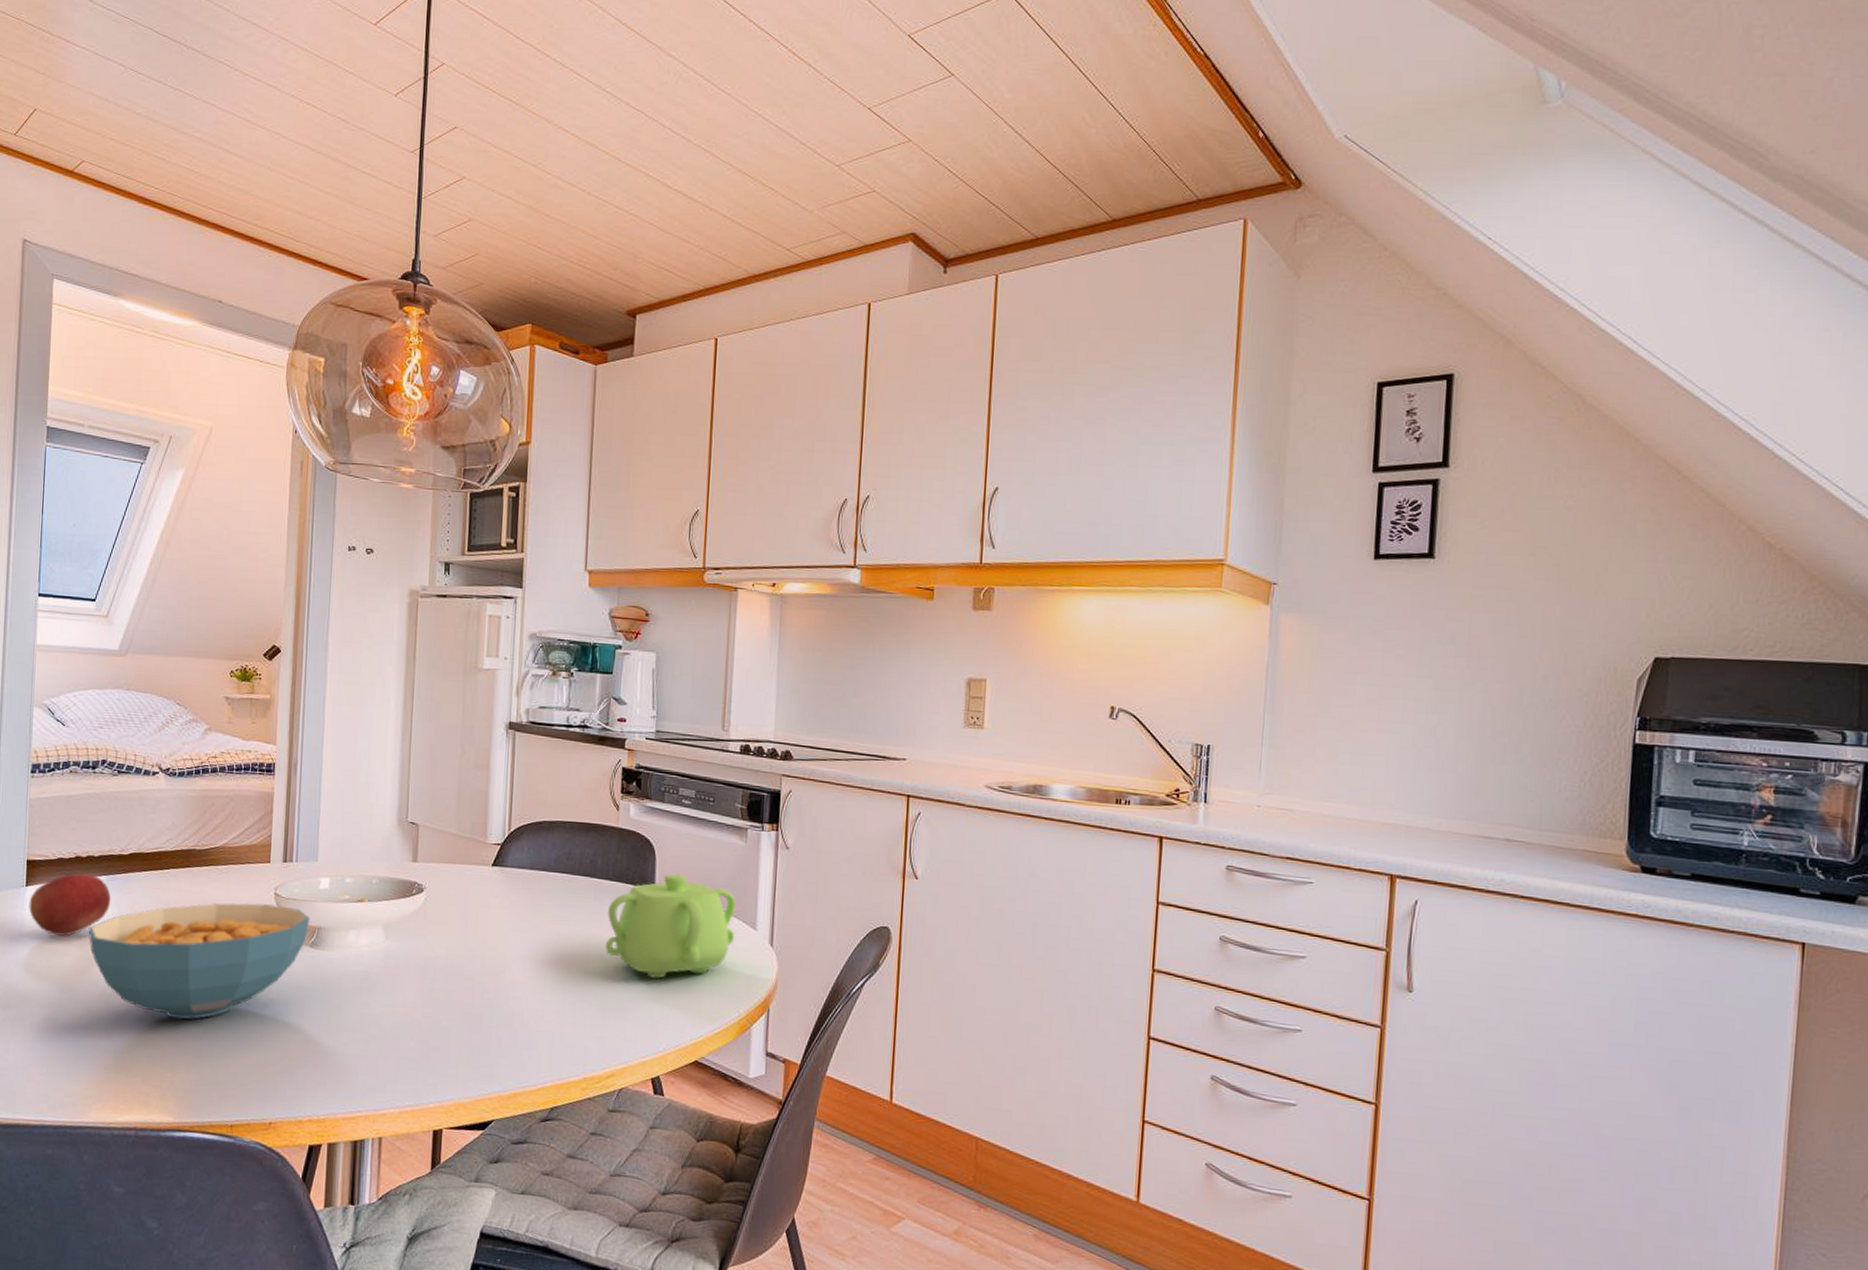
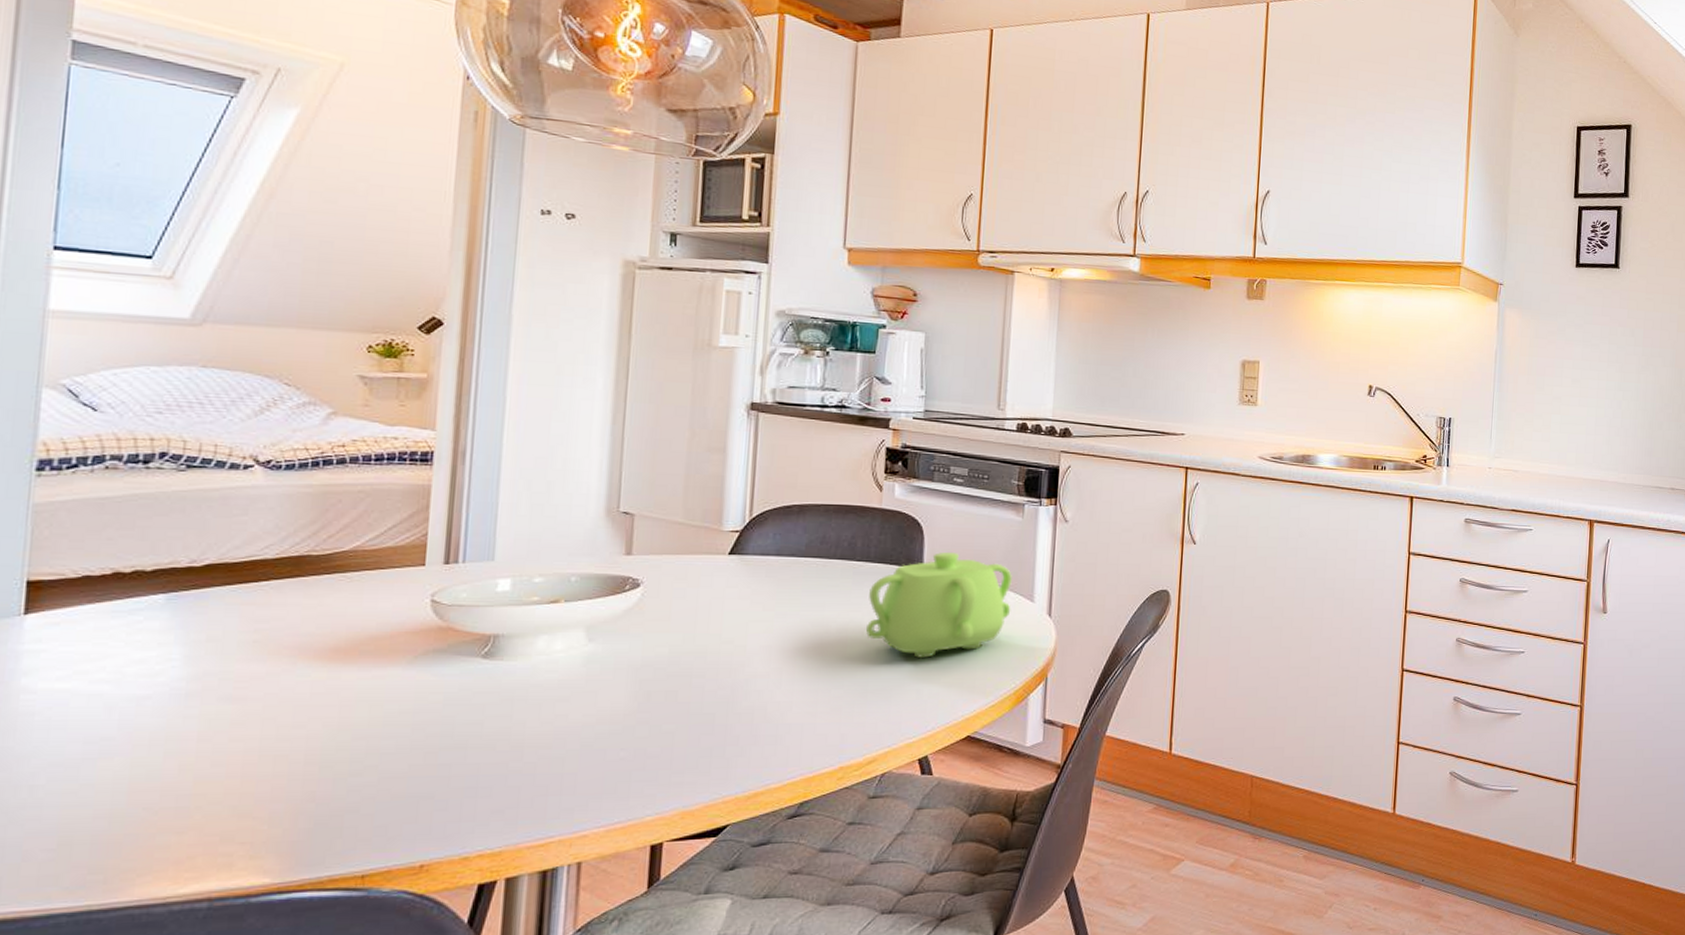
apple: present [29,873,111,937] -> none [29,593,173,674]
cereal bowl: present [88,902,310,1020] -> none [133,613,483,759]

